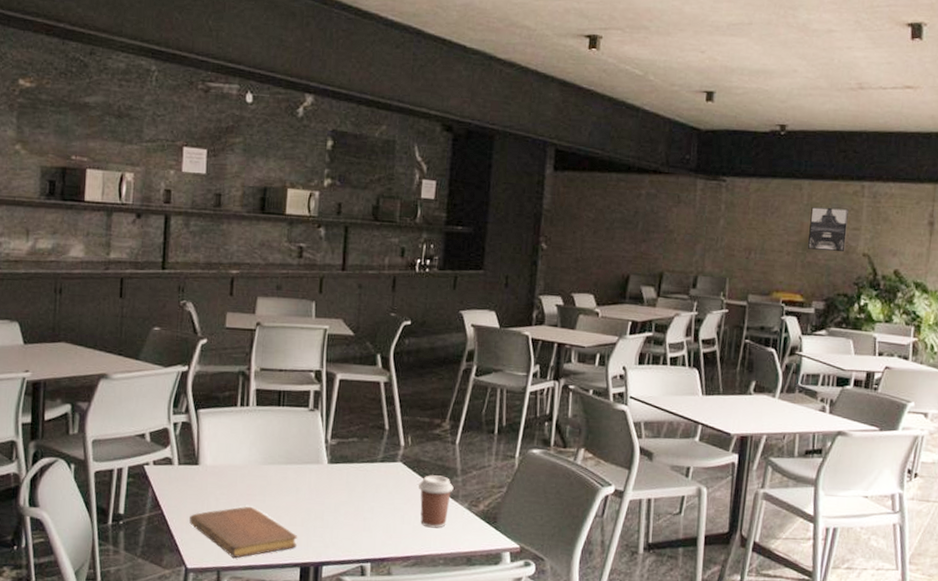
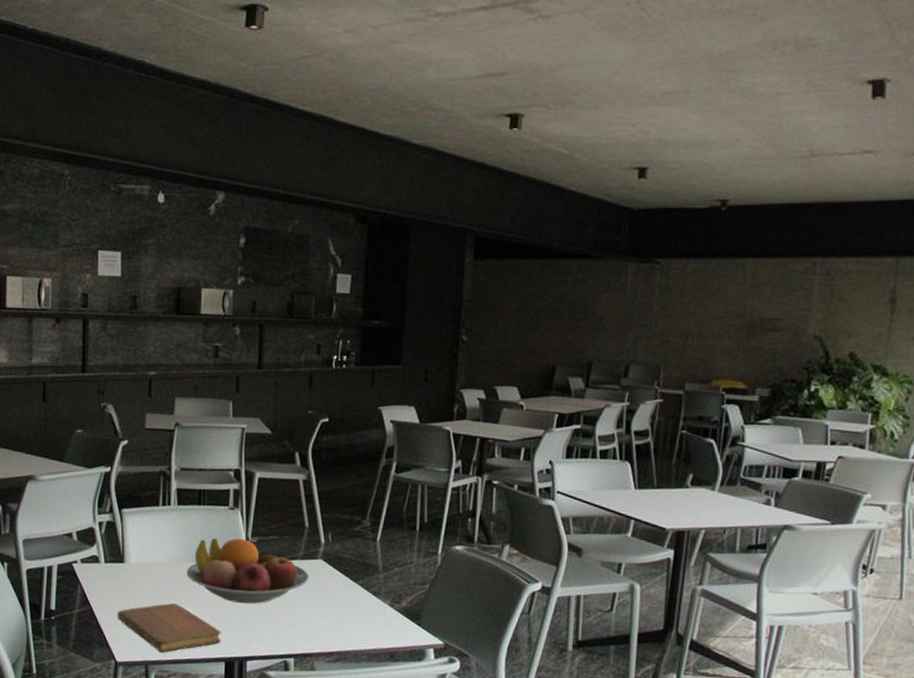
fruit bowl: none [263,439,388,507] -> present [187,537,310,604]
coffee cup: present [418,475,454,528] -> none [339,572,375,625]
wall art: present [807,207,849,251] -> none [750,286,798,334]

